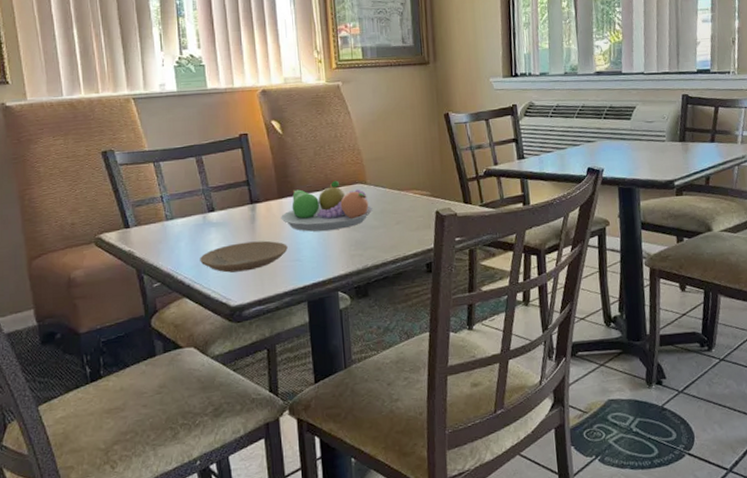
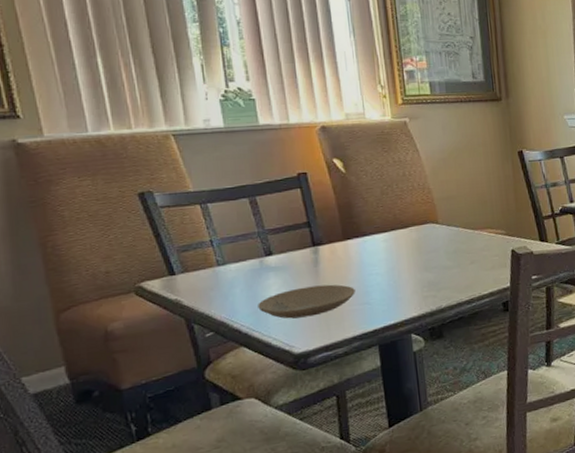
fruit bowl: present [281,180,373,232] -> none [347,220,446,274]

